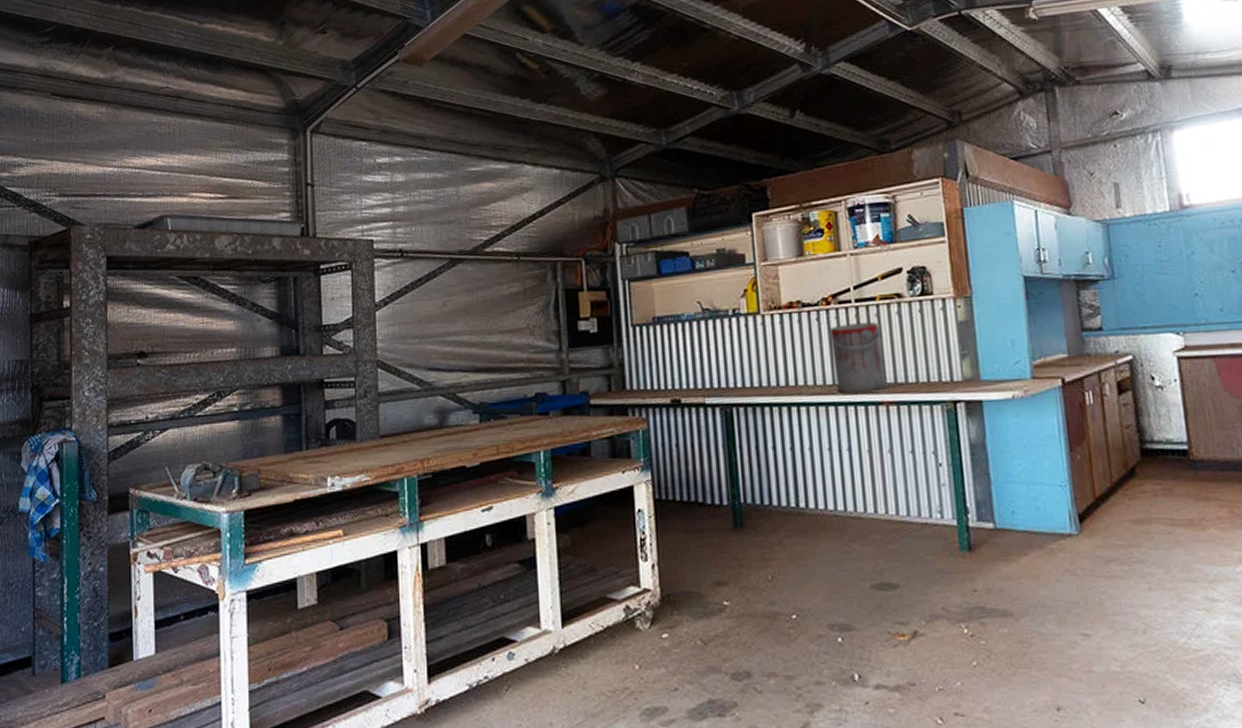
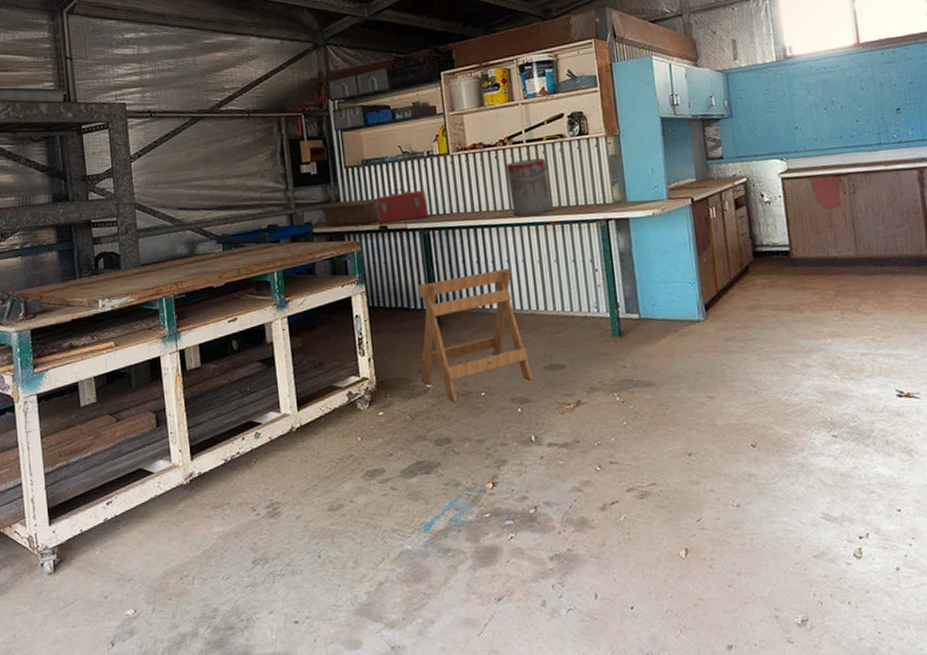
storage bin: none [599,364,672,399] -> present [320,198,380,227]
toolbox: none [667,353,733,397] -> present [375,188,429,224]
sawhorse: none [716,457,859,626] -> present [417,268,534,403]

